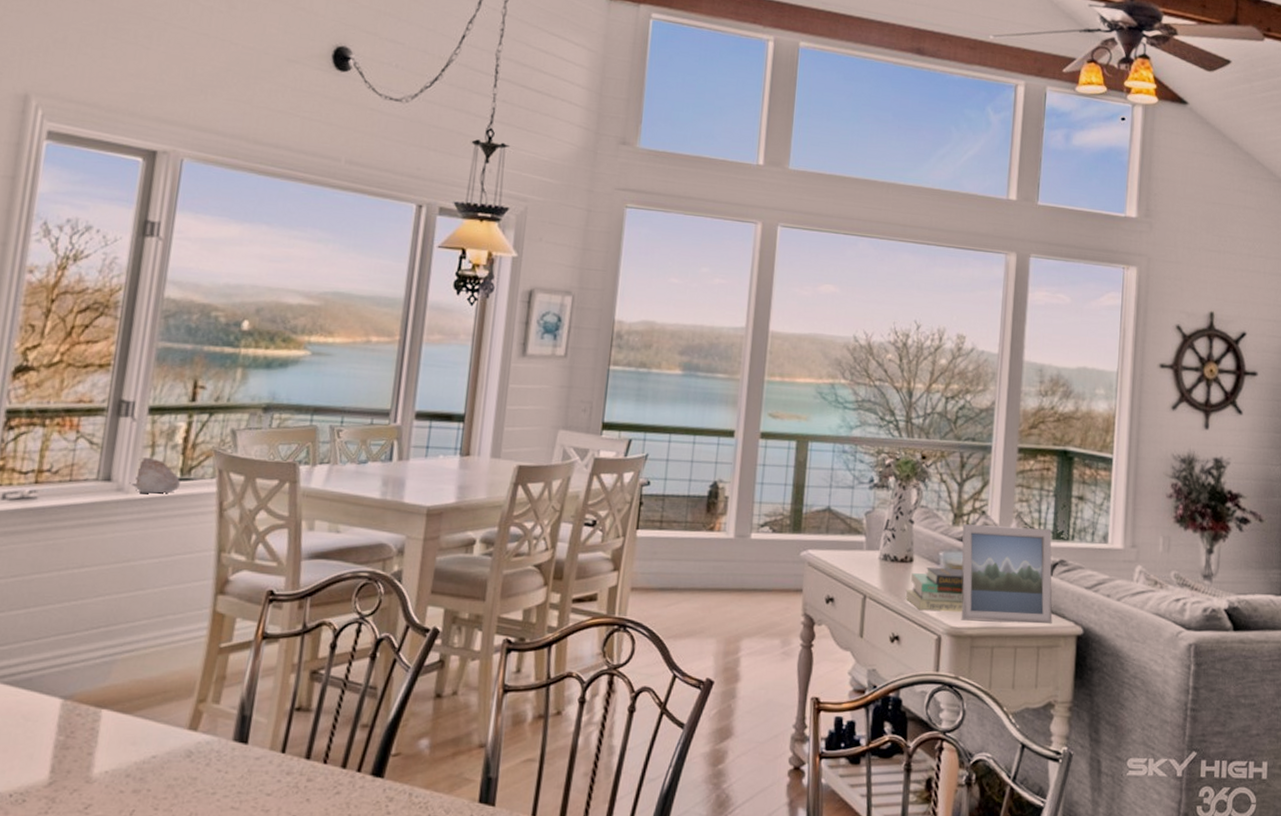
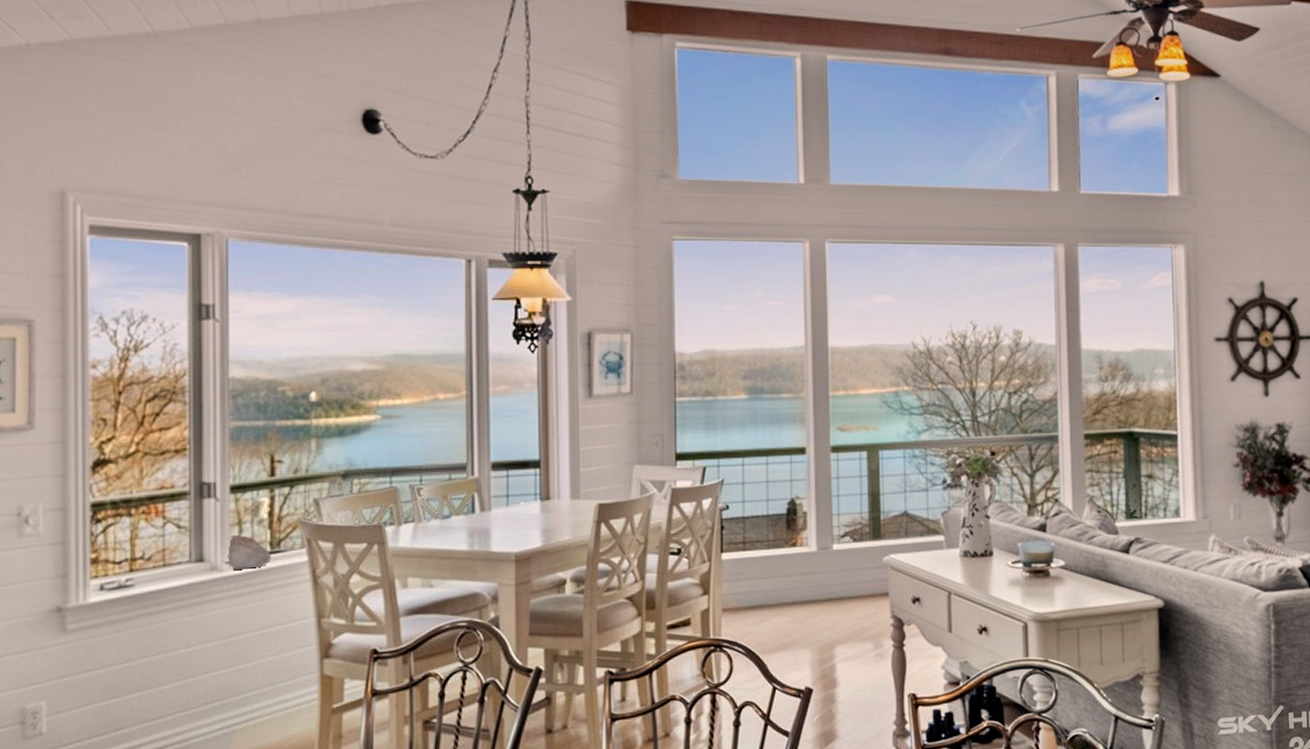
books: present [905,568,964,611] -> none [988,557,1045,600]
picture frame: present [961,524,1053,625] -> none [1037,510,1133,606]

